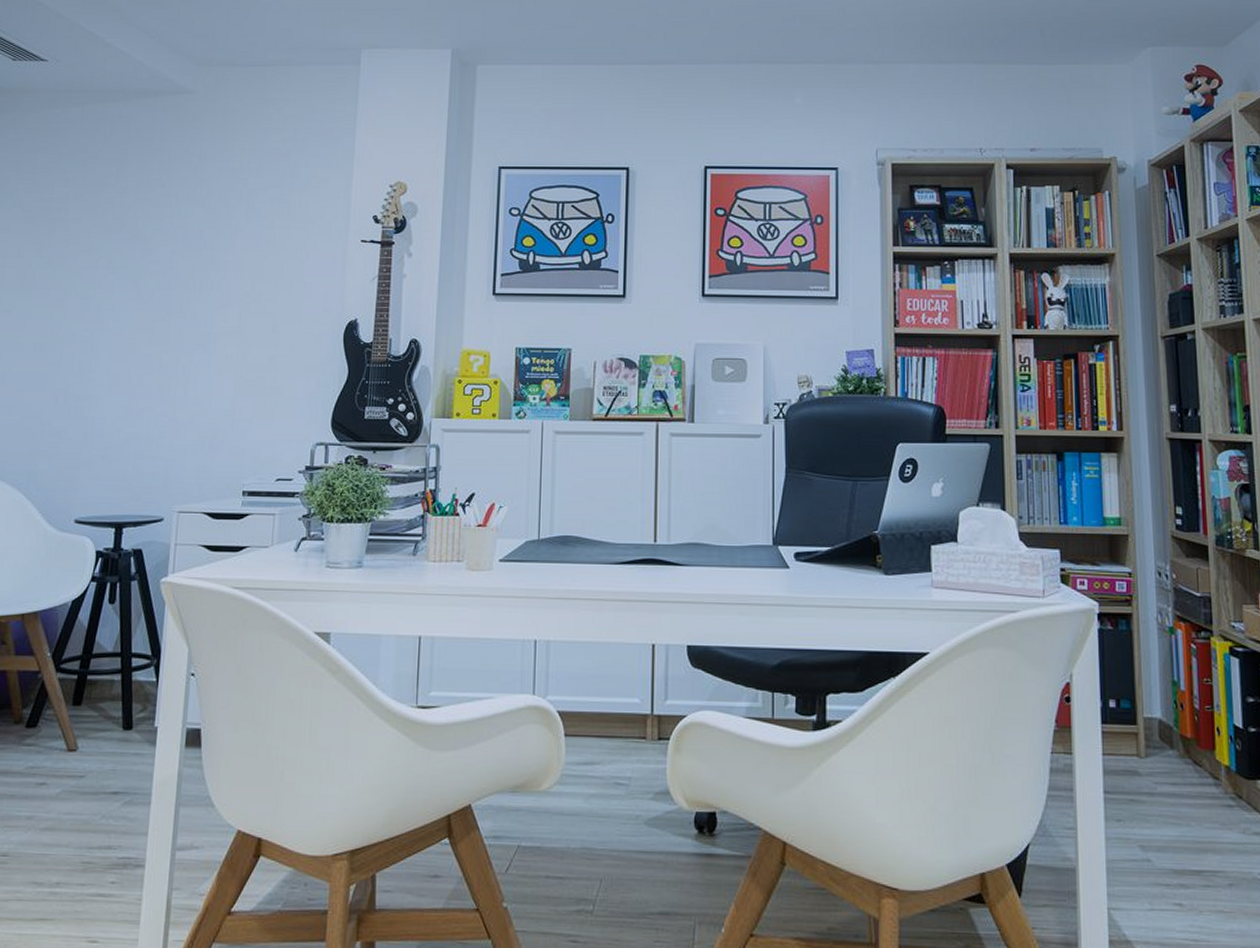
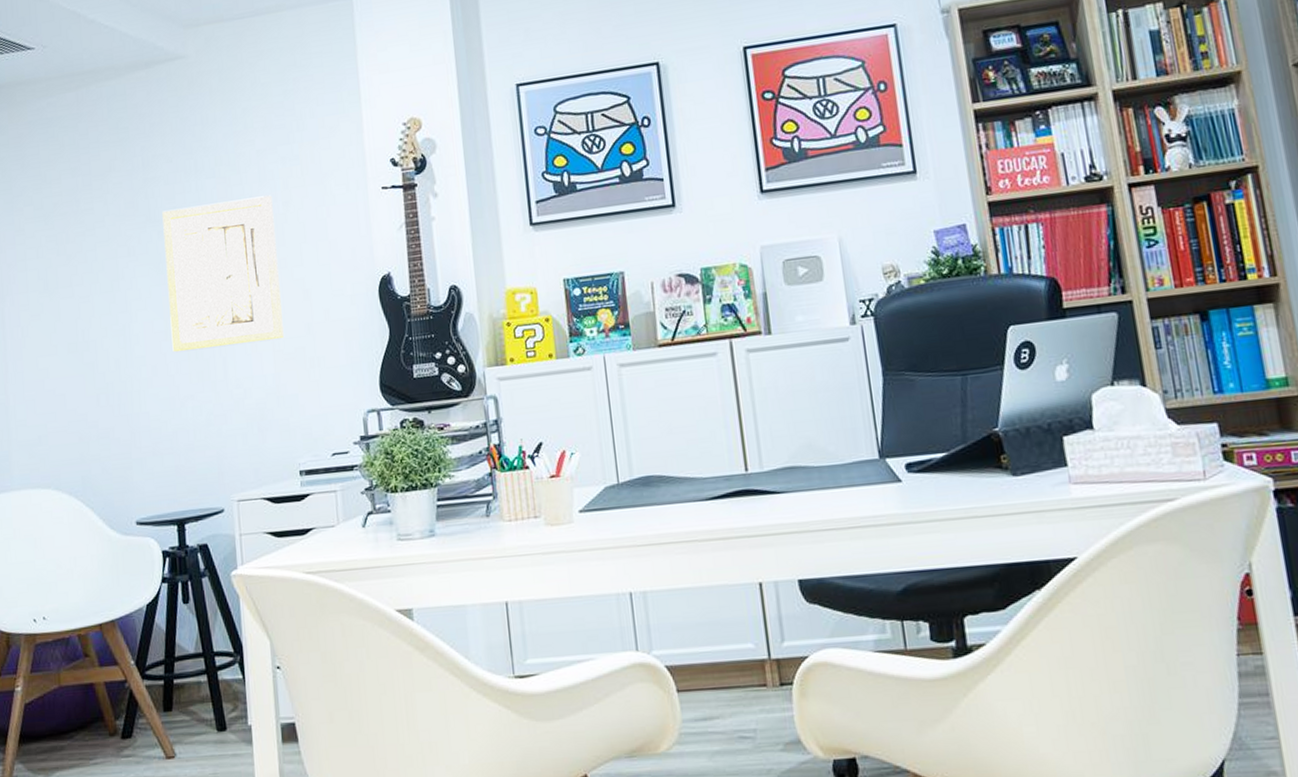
wall art: none [137,231,256,365] -> present [162,195,284,353]

